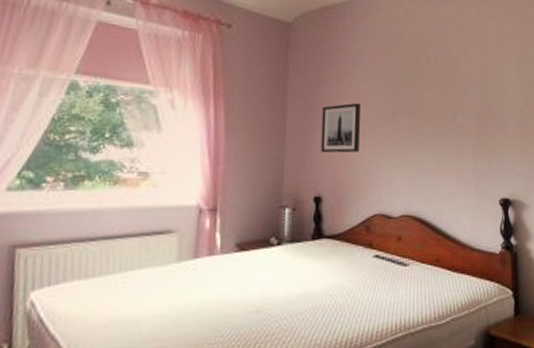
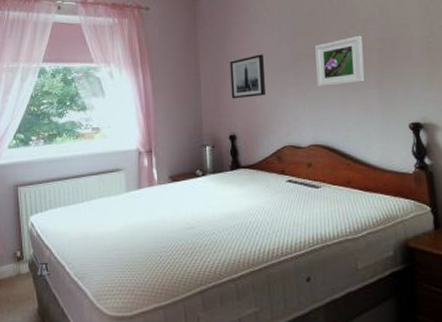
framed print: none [414,96,463,150] -> present [314,35,365,87]

